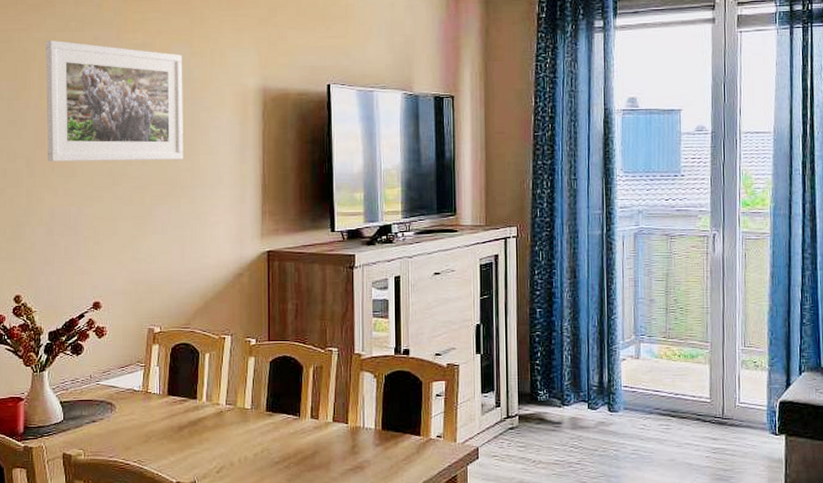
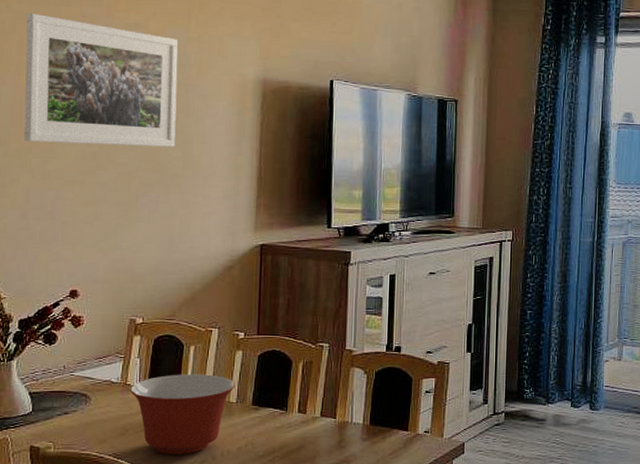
mixing bowl: none [151,381,249,461] -> present [130,374,235,454]

